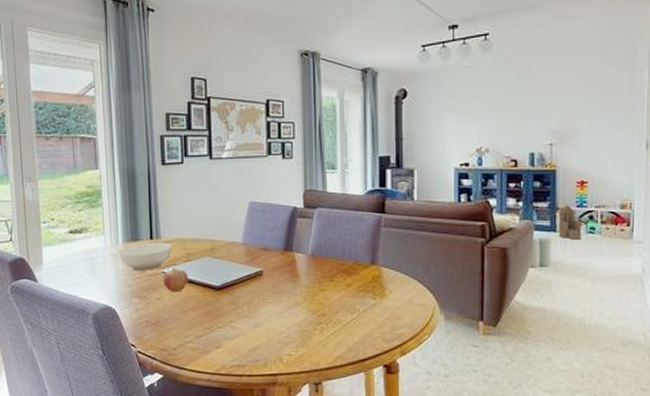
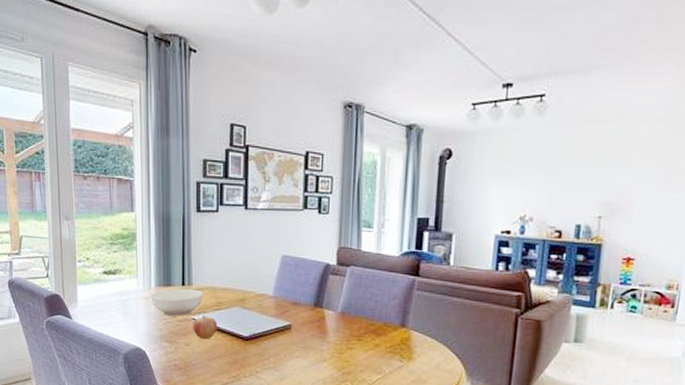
toy blocks: present [557,205,582,240] -> none [597,281,623,318]

